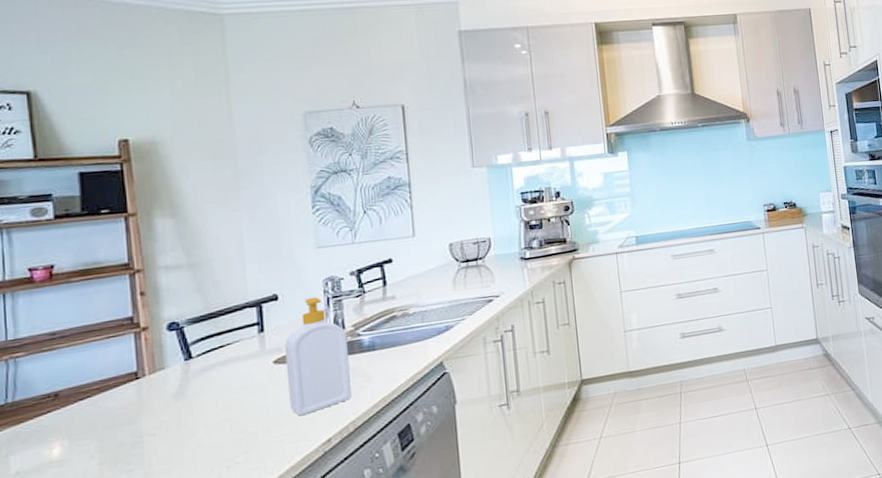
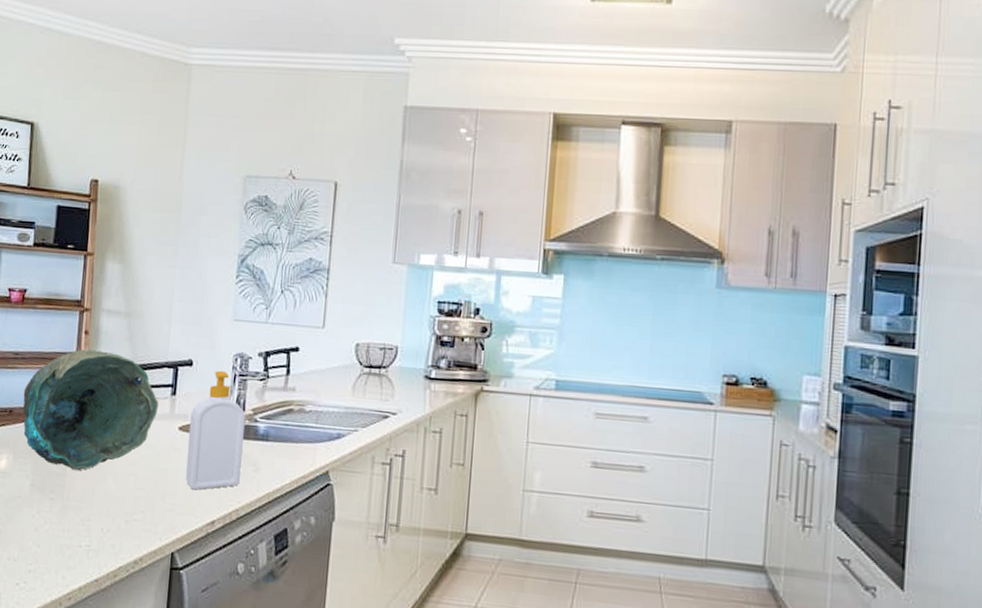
decorative bowl: none [70,307,246,436] -> present [23,349,159,470]

